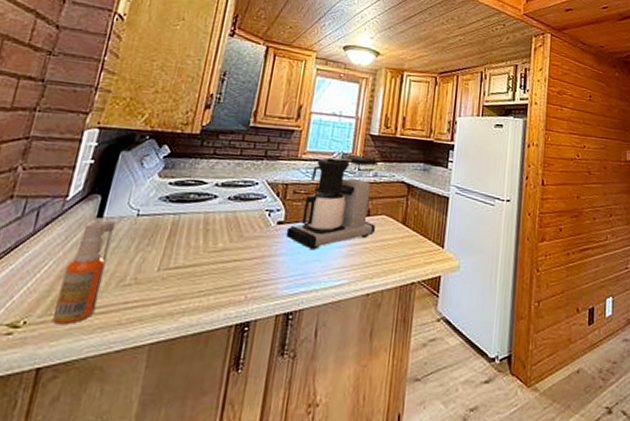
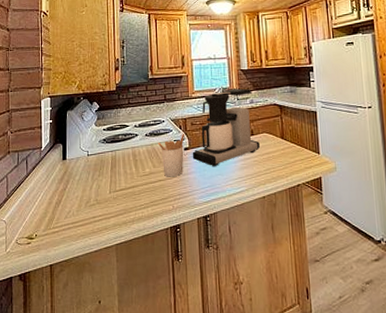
spray bottle: present [52,220,116,325] -> none [51,161,76,235]
utensil holder: none [242,201,283,258] -> present [157,133,185,177]

